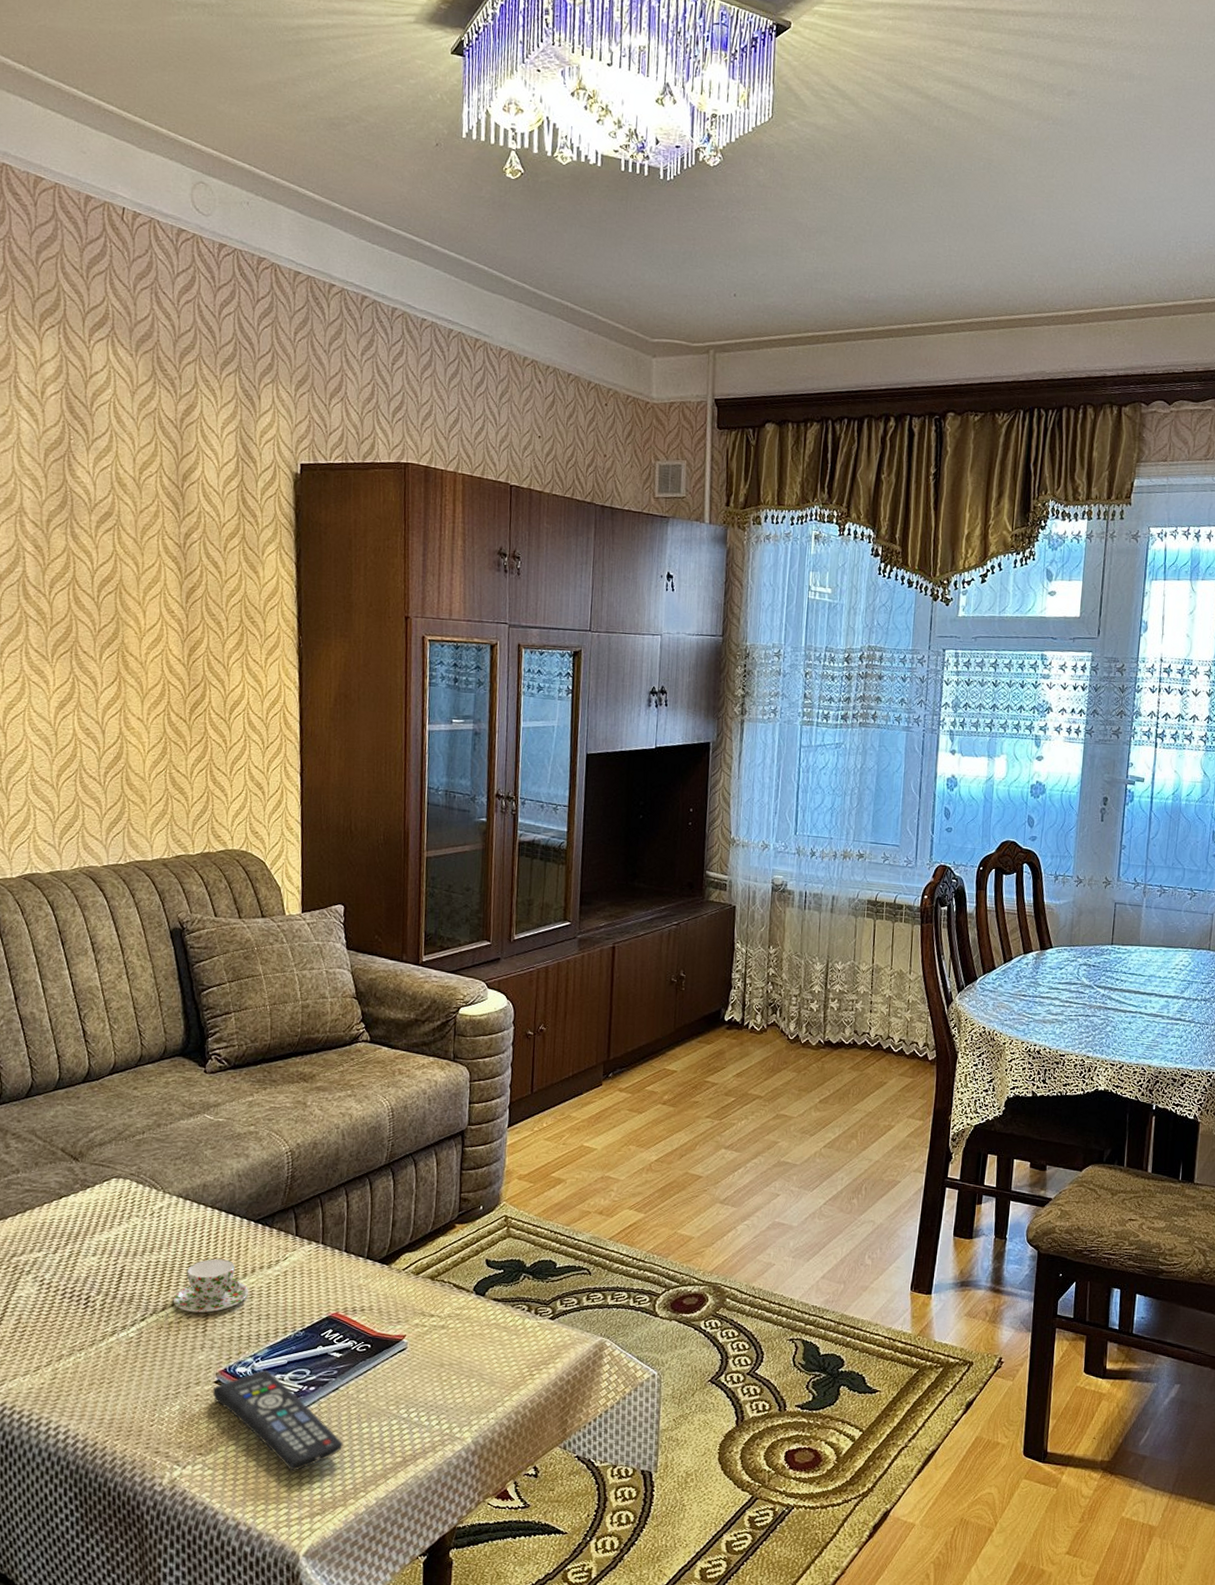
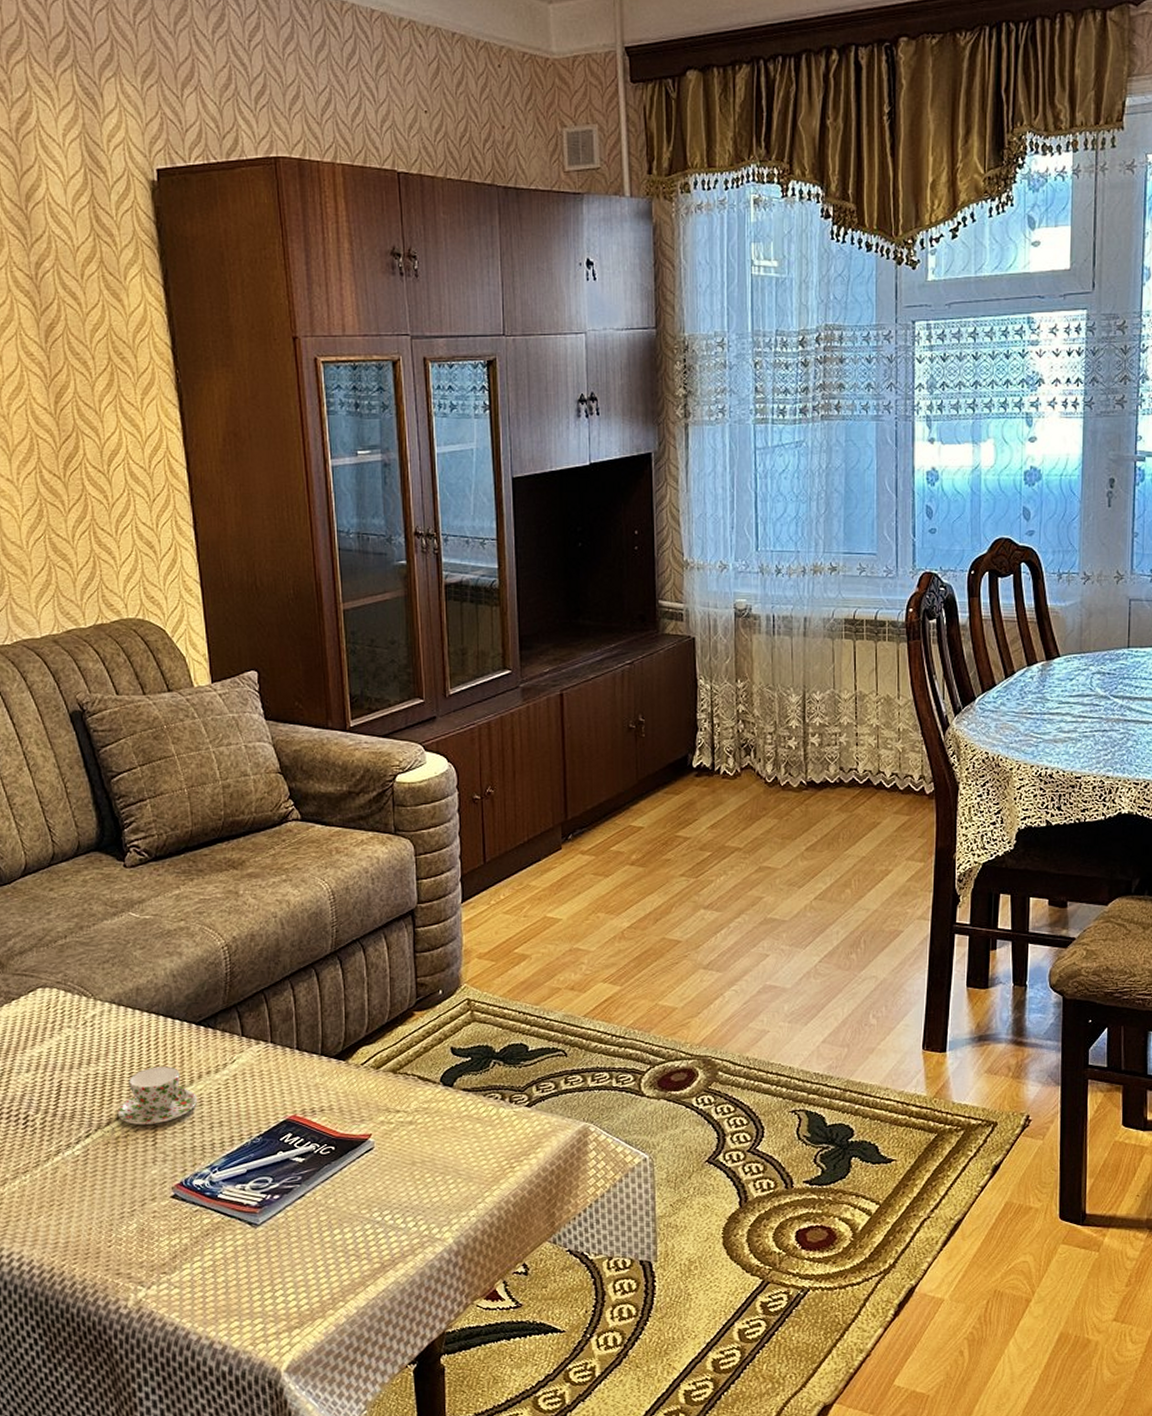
remote control: present [212,1369,343,1471] -> none [170,1180,316,1284]

